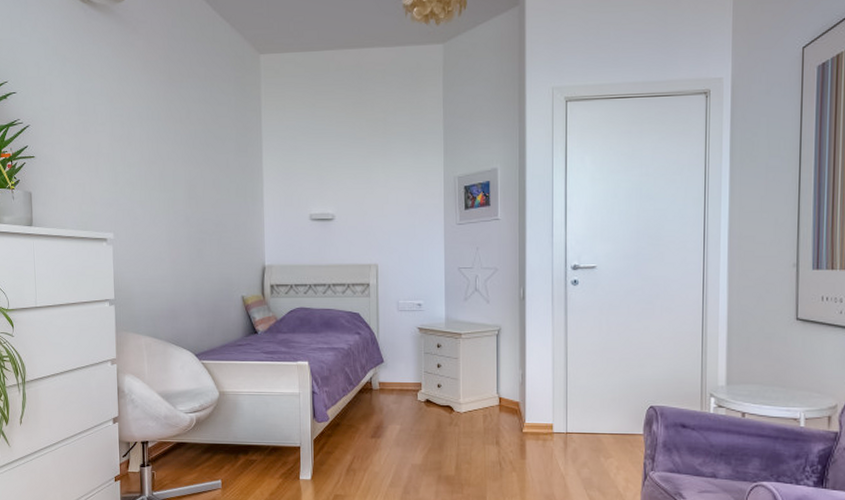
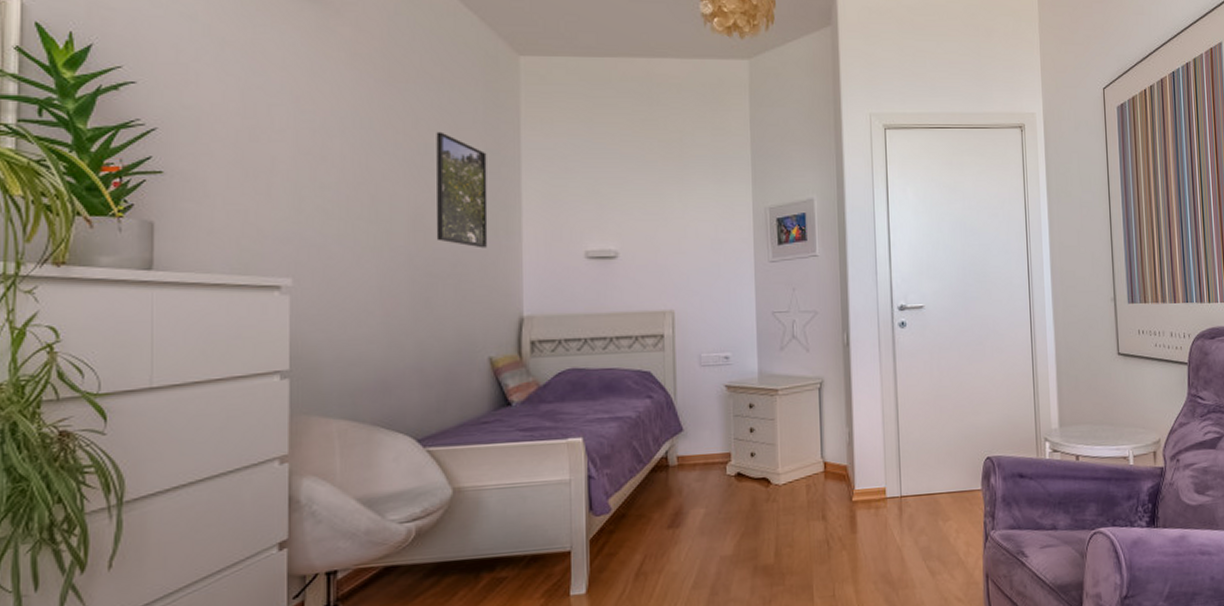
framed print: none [202,120,240,212] -> present [436,131,488,249]

